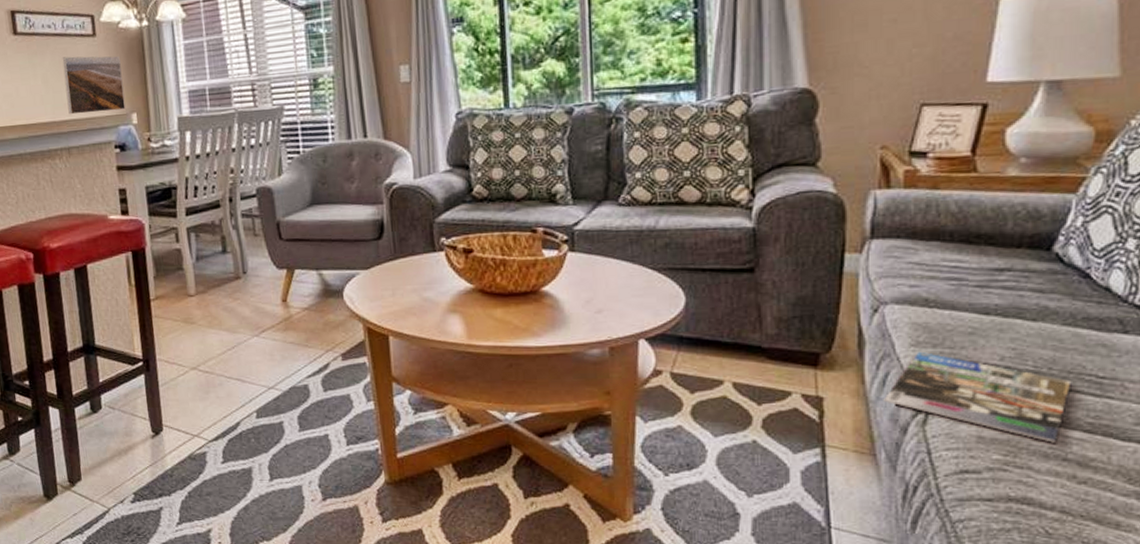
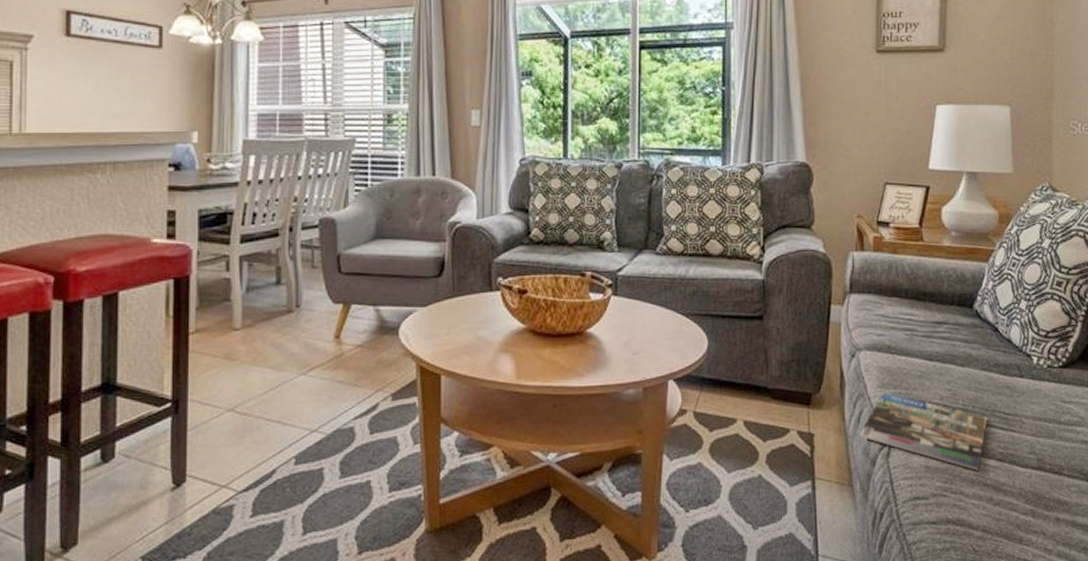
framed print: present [62,55,126,115] -> none [120,66,186,127]

